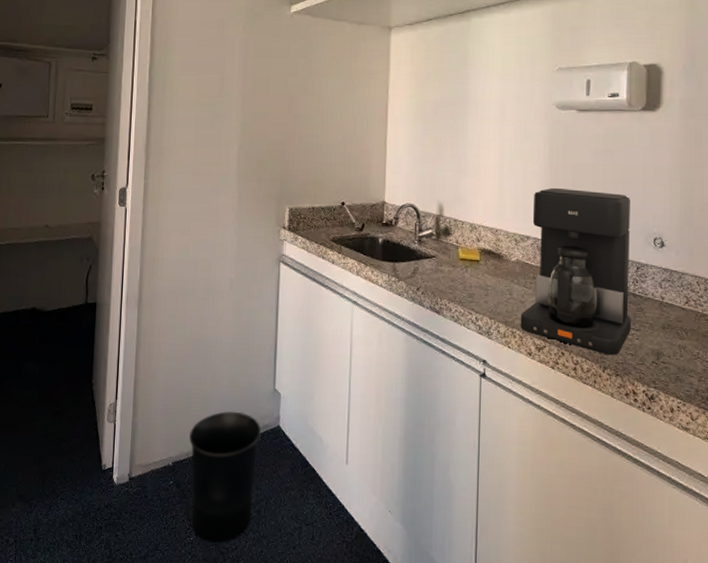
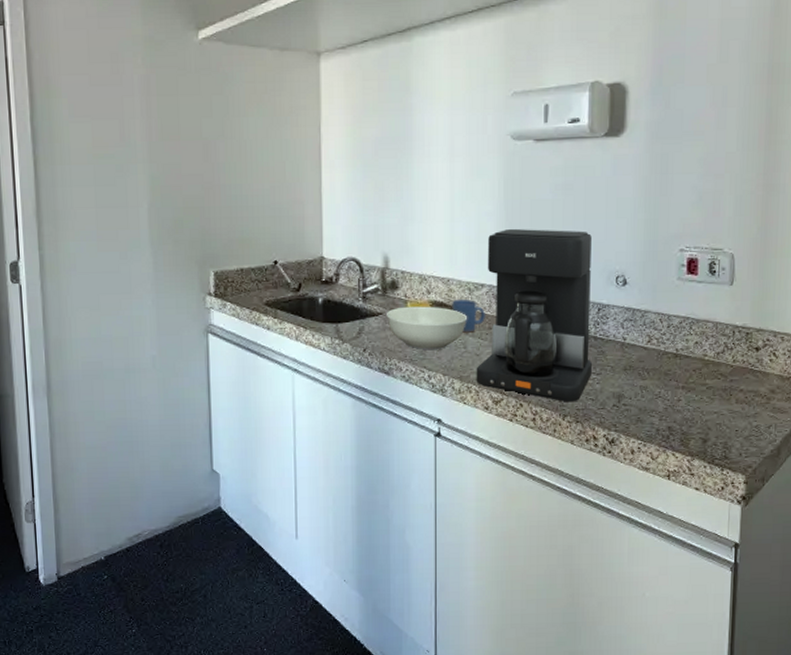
waste bin: present [189,411,261,543] -> none [121,496,201,632]
bowl: none [439,251,514,294] -> present [387,306,468,350]
mug: none [499,248,530,281] -> present [452,299,485,333]

